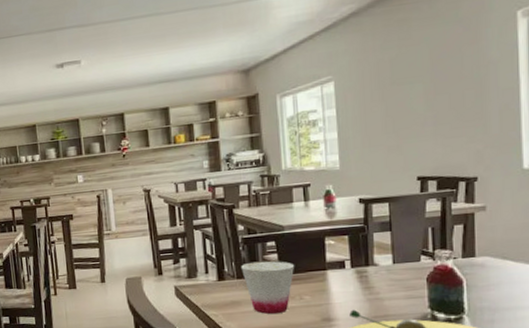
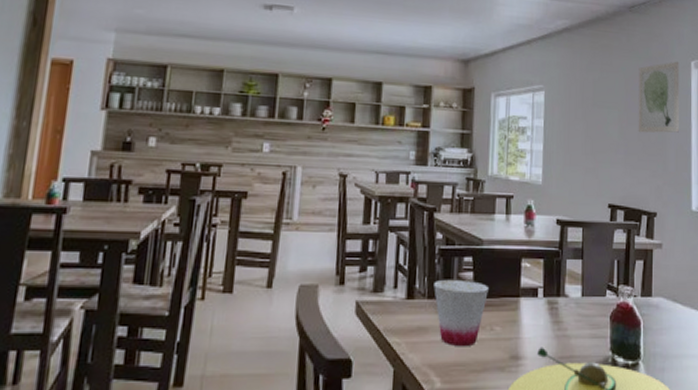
wall art: none [446,15,503,101] -> present [638,61,679,133]

